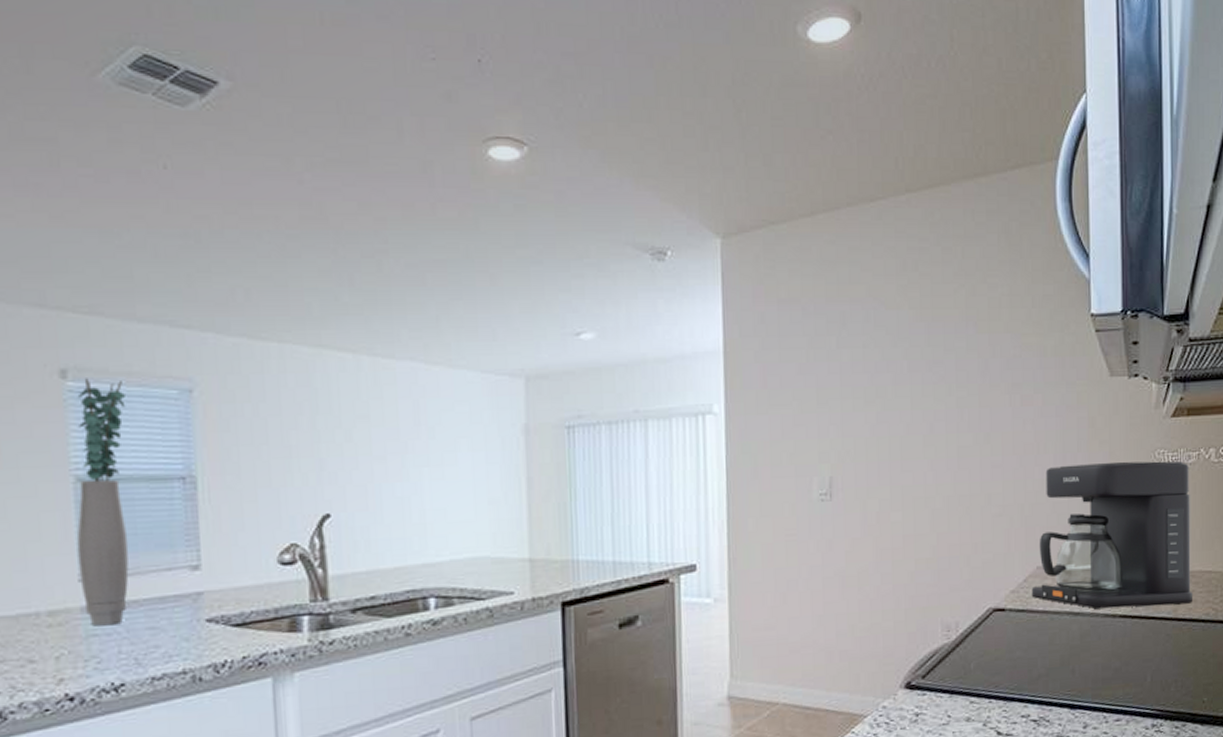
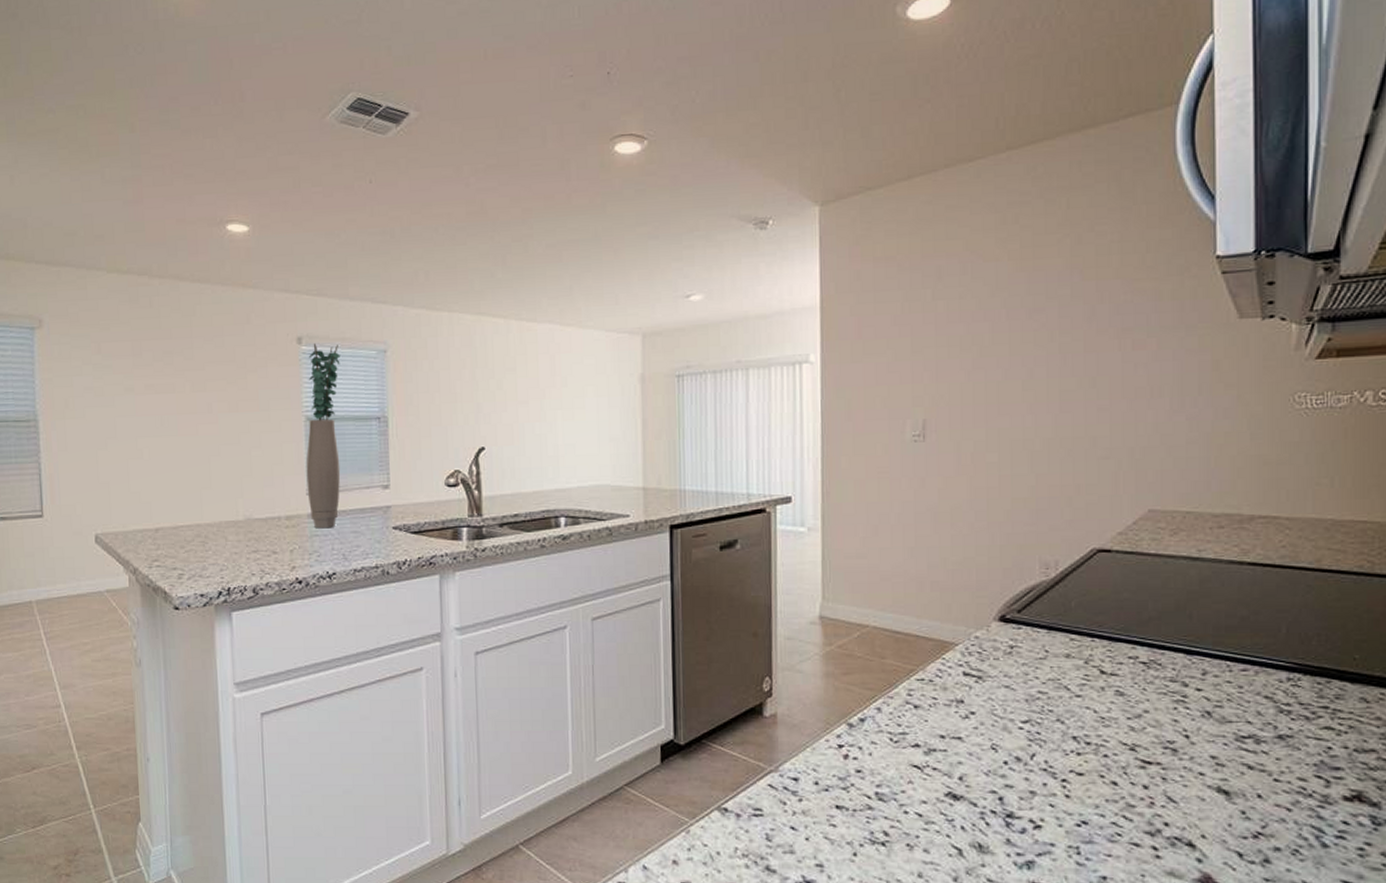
coffee maker: present [1031,461,1193,610] -> none [1142,404,1343,556]

